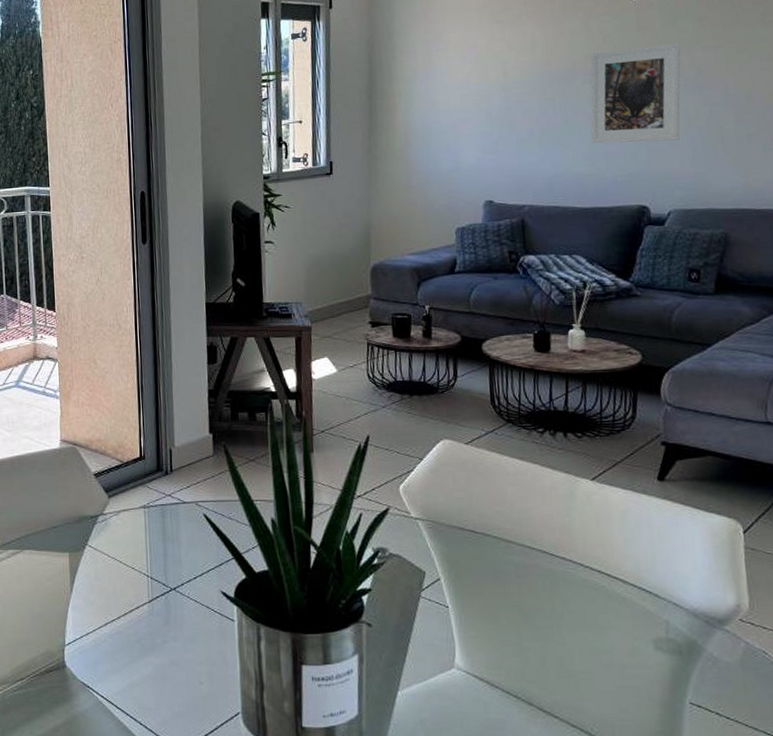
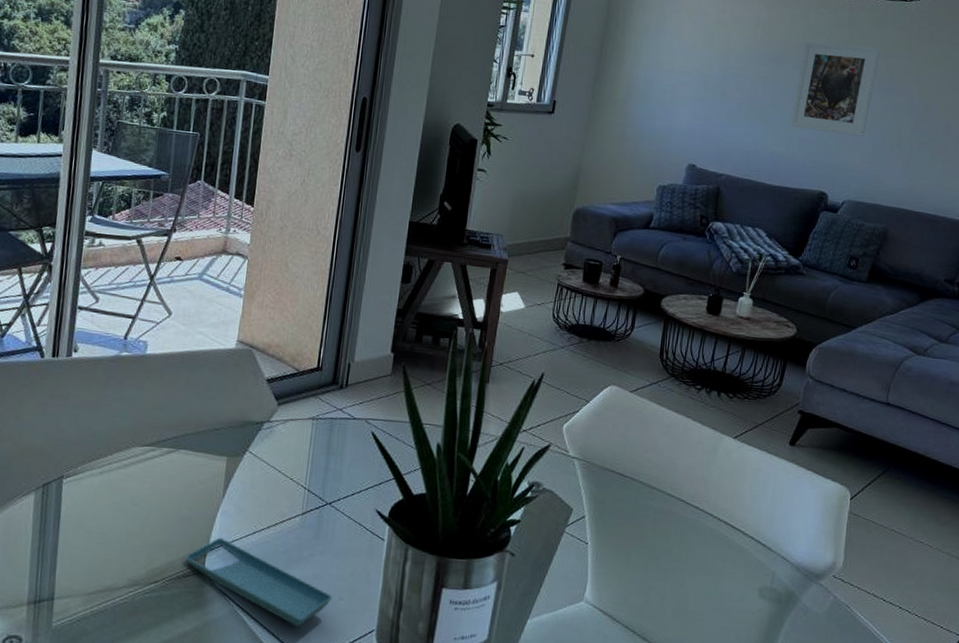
saucer: none [45,631,193,714] -> present [185,537,333,627]

